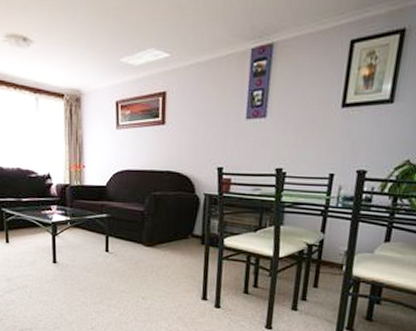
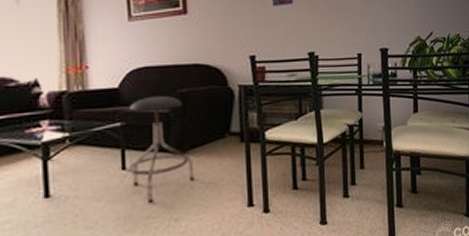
stool: none [109,195,161,281] -> present [127,95,195,203]

